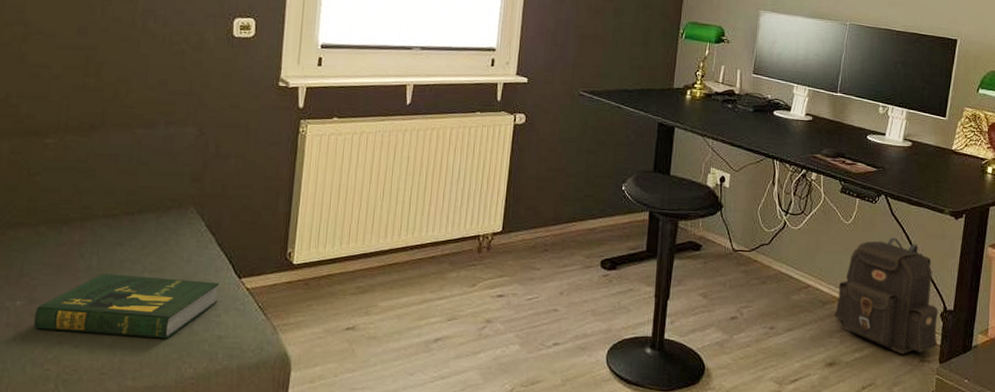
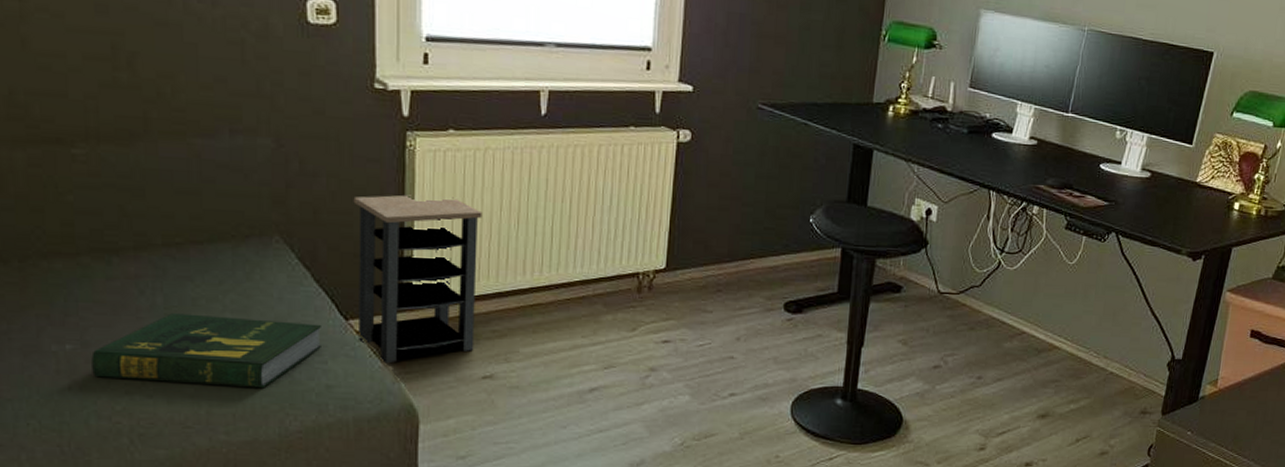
side table: none [248,171,355,317] -> present [353,194,482,364]
backpack: present [834,238,939,354] -> none [1049,280,1166,406]

